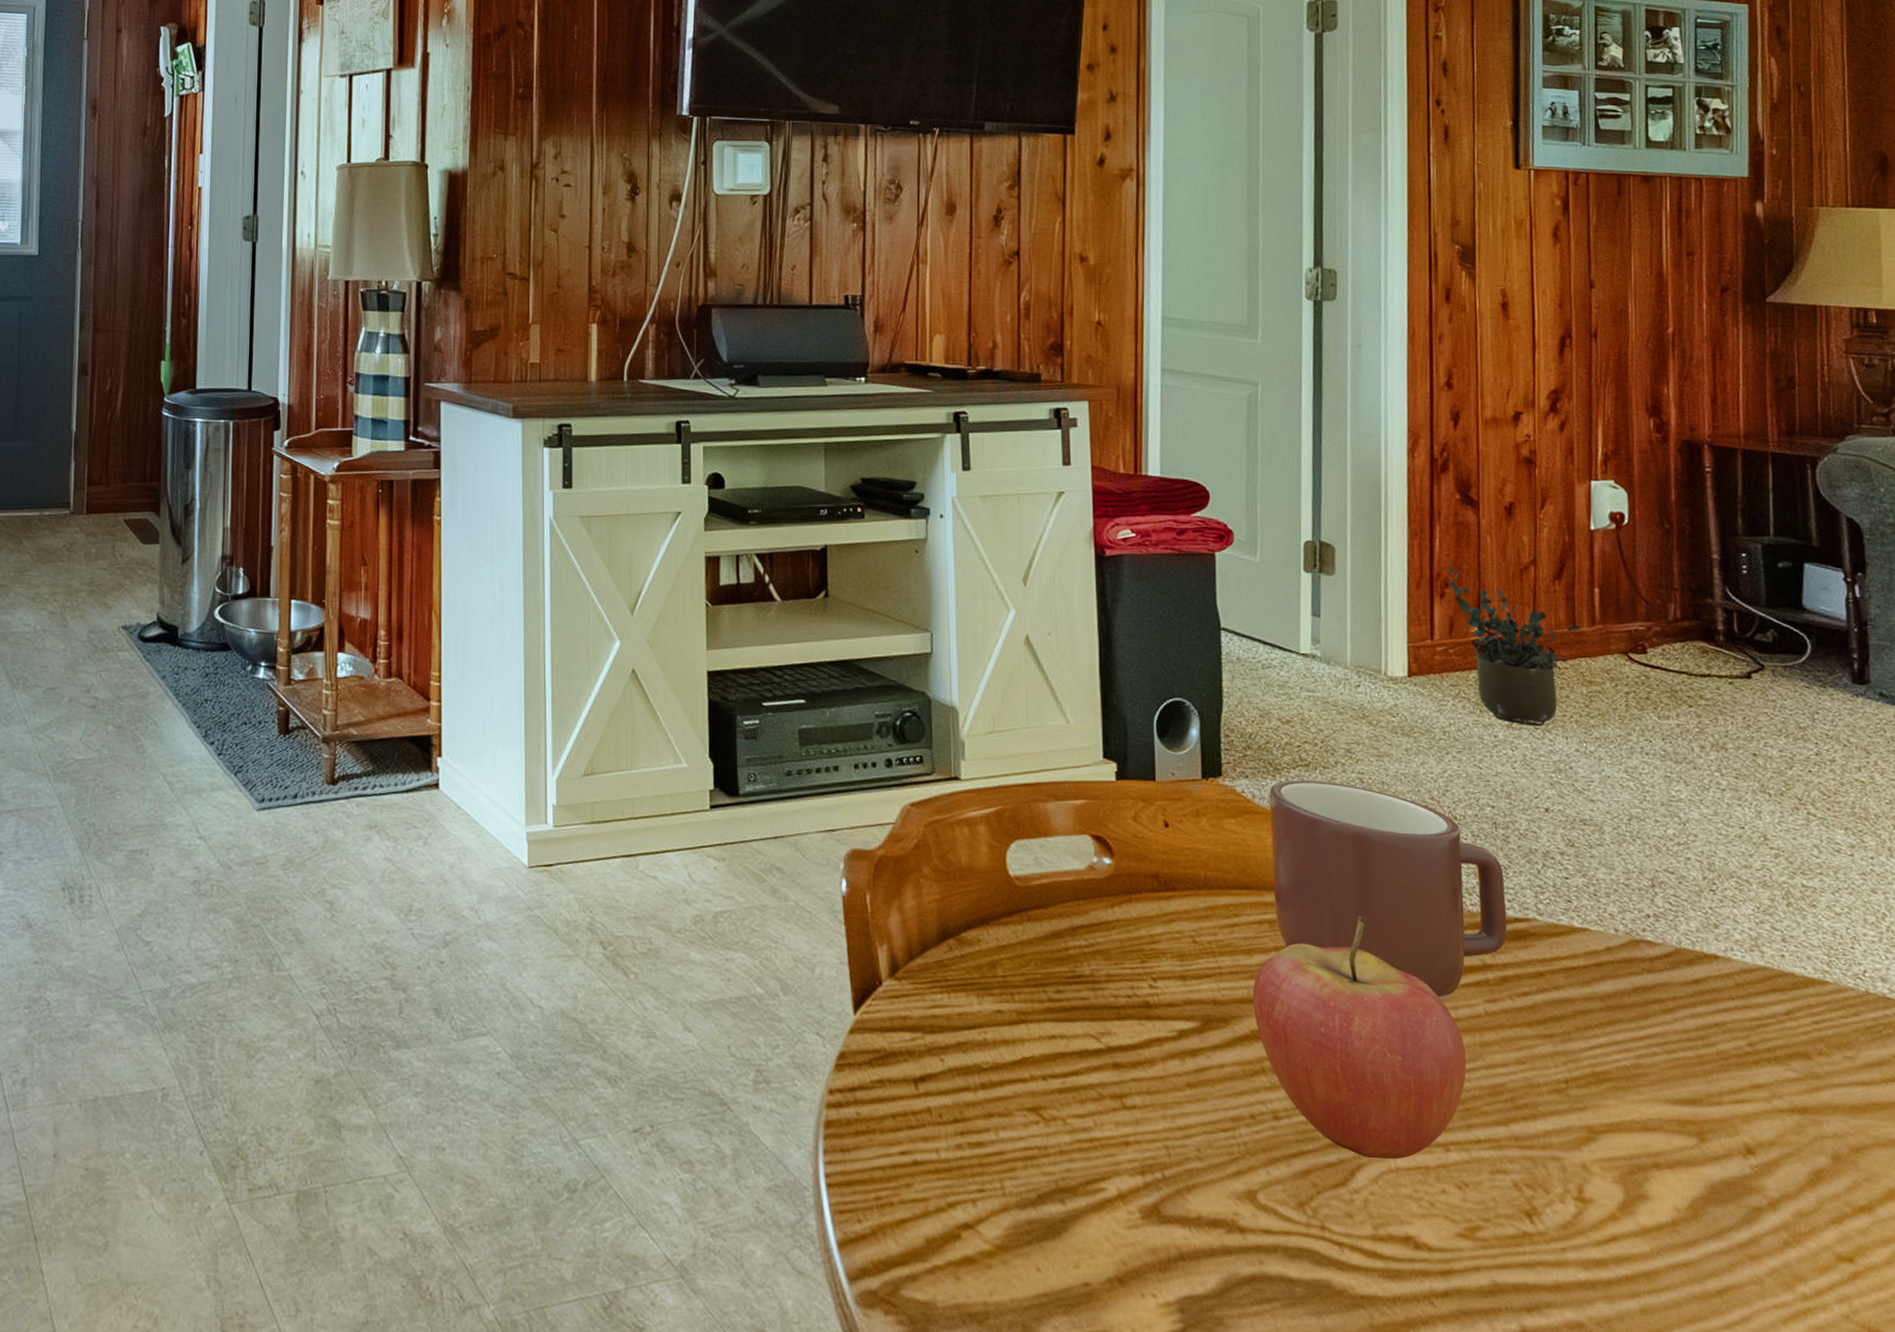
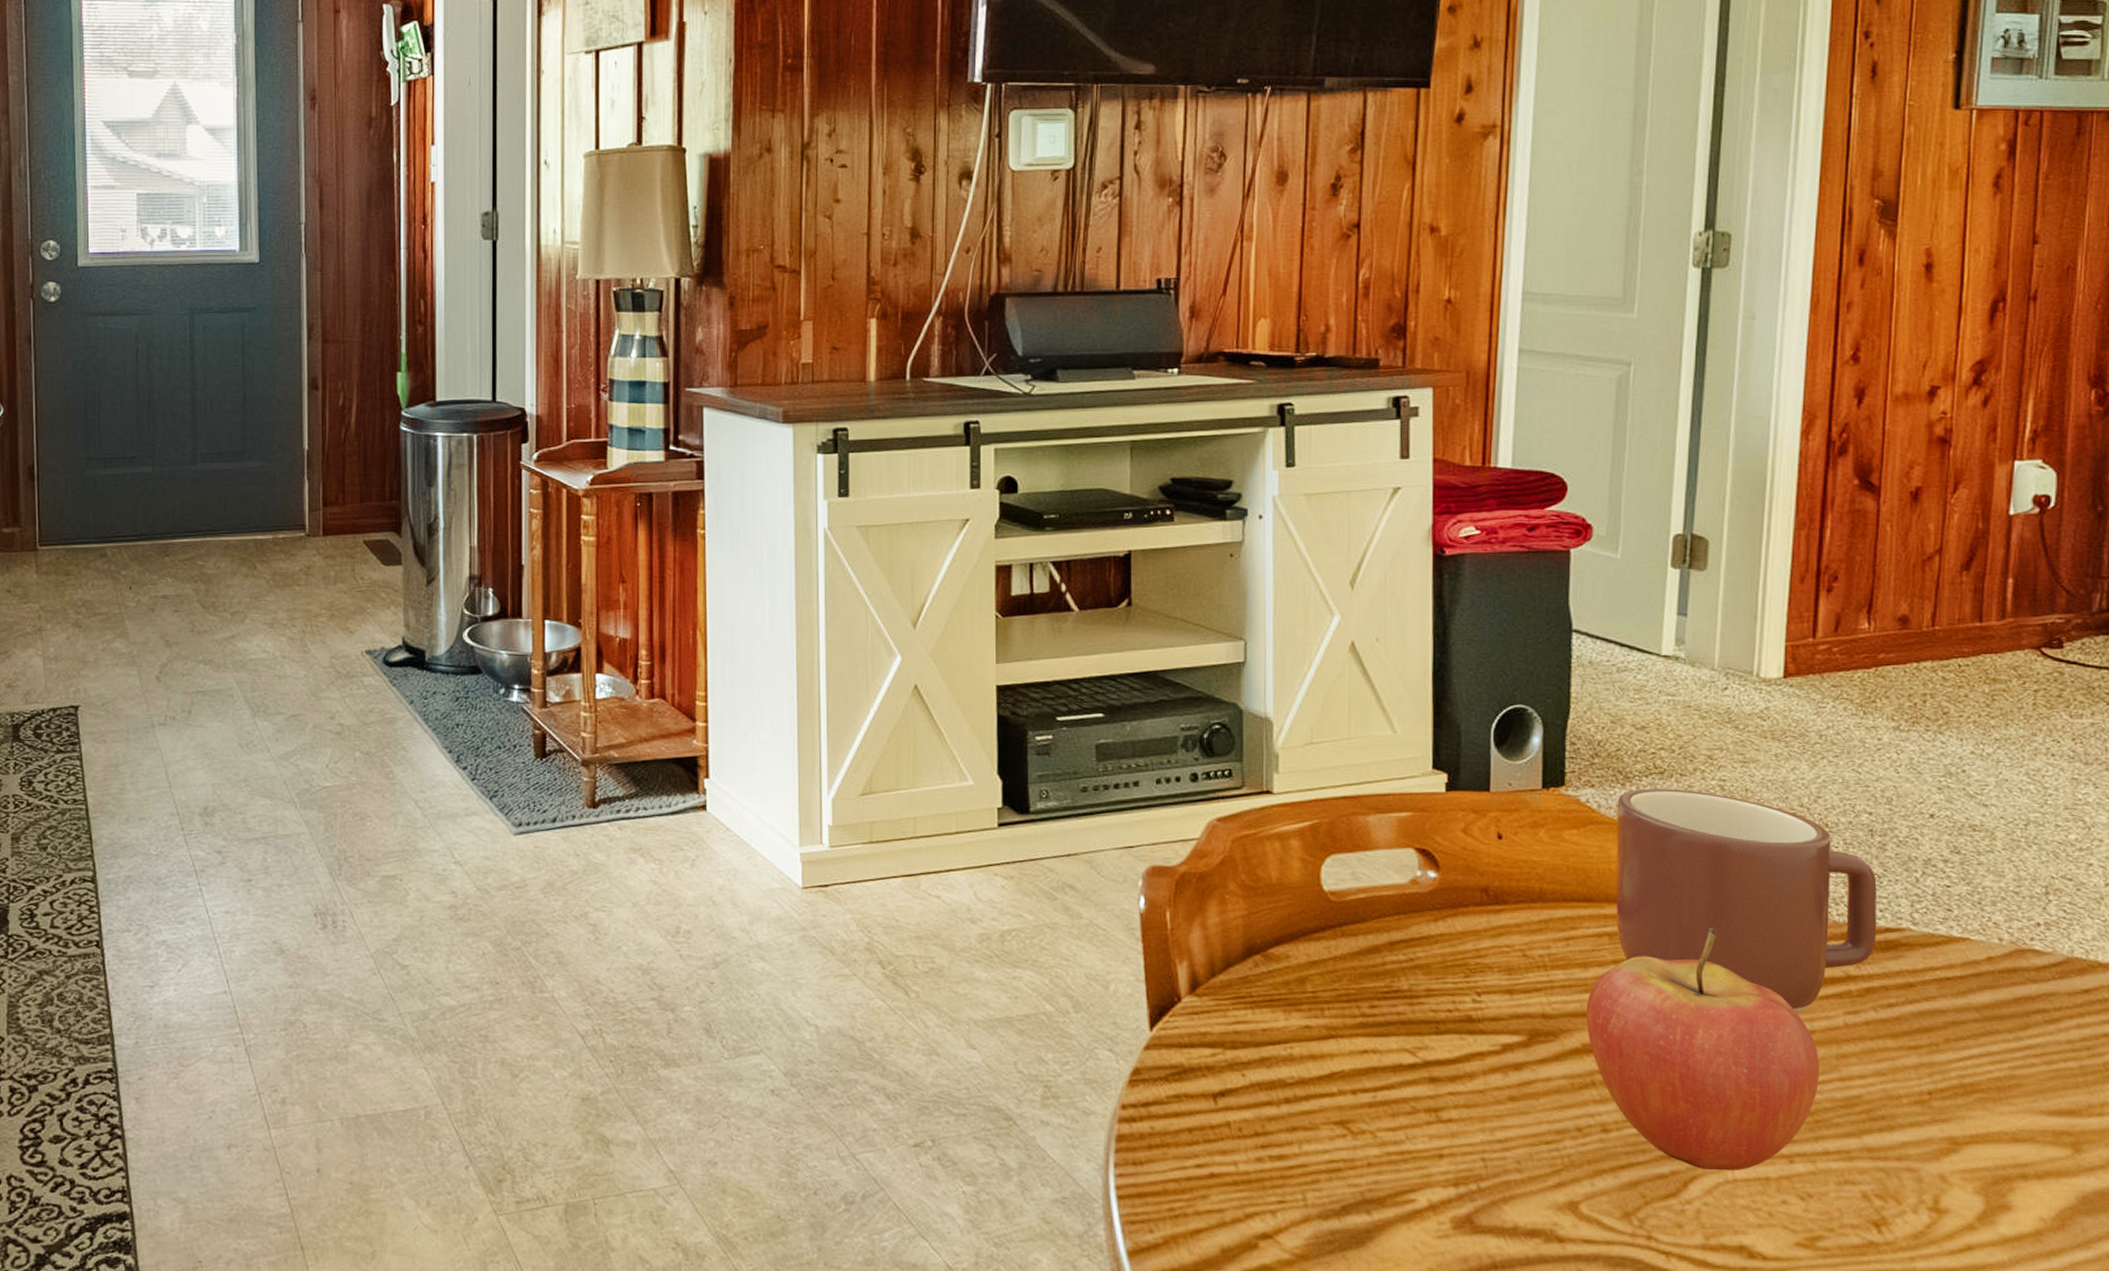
potted plant: present [1447,566,1582,726] -> none [1837,558,1989,728]

